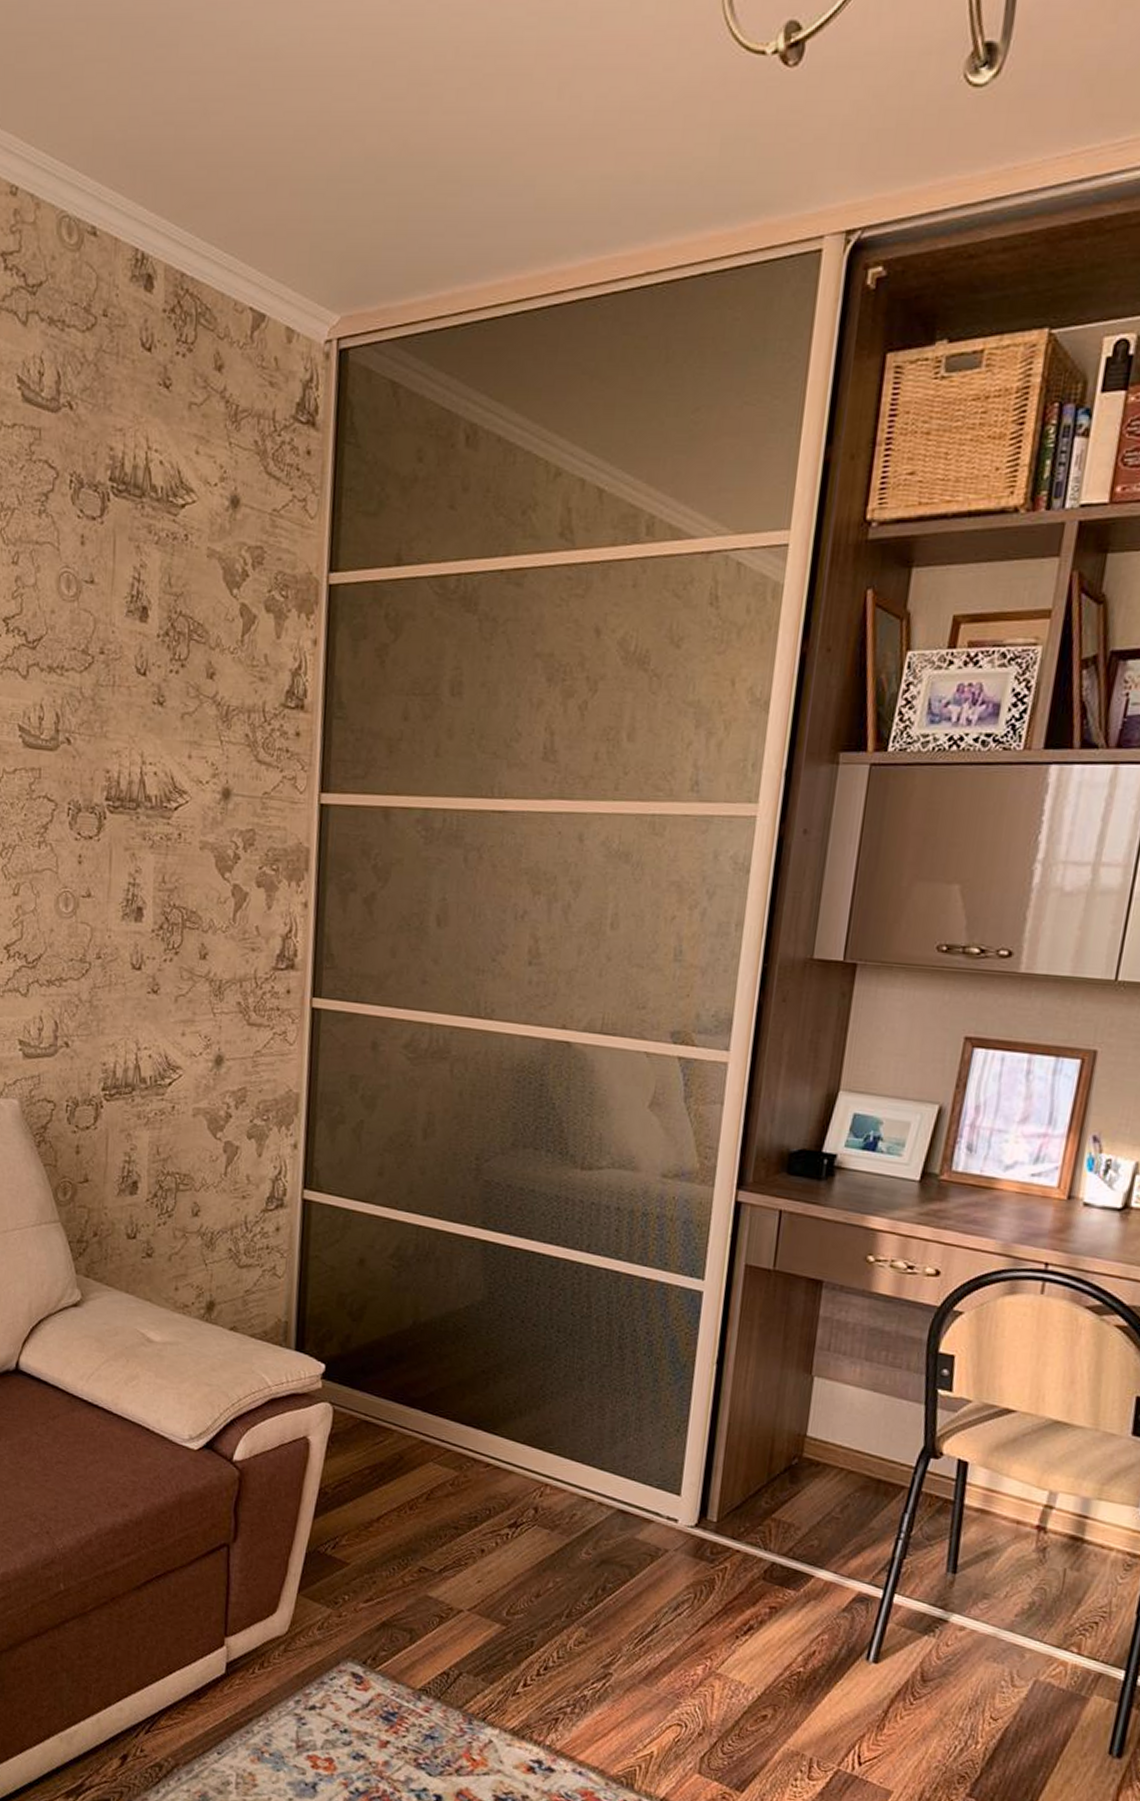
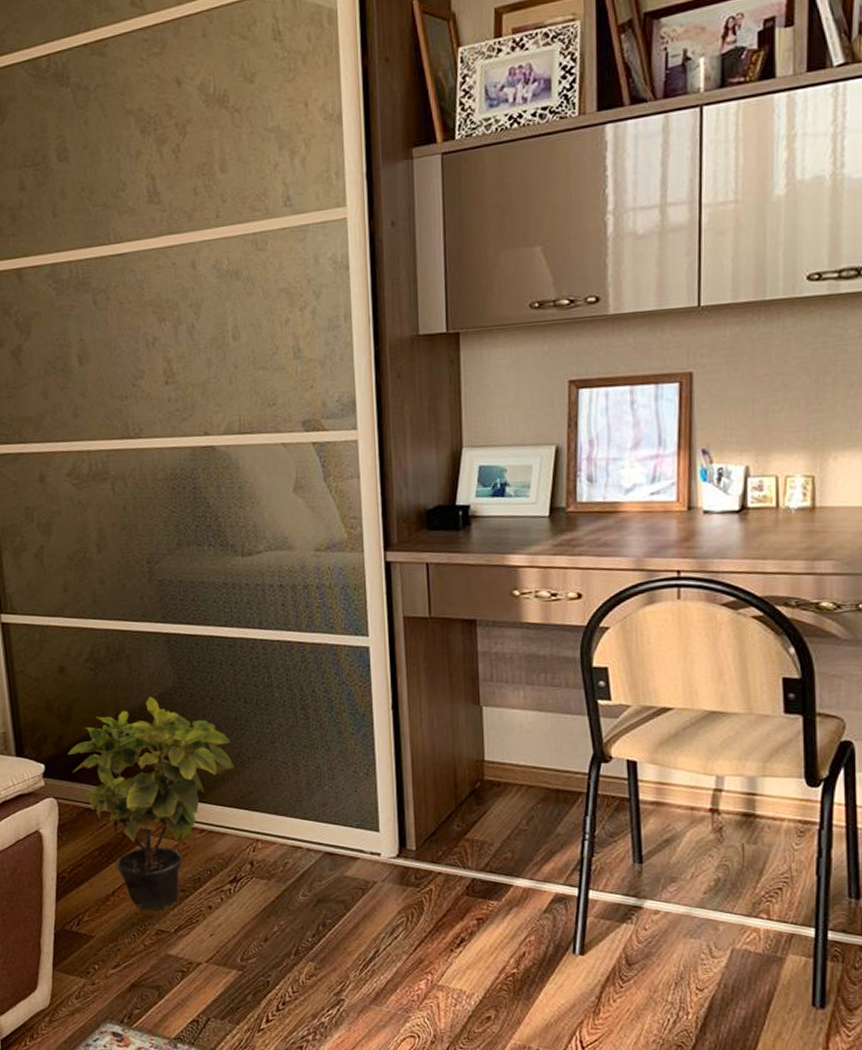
potted plant: none [353,1308,535,1545] -> present [67,697,235,911]

